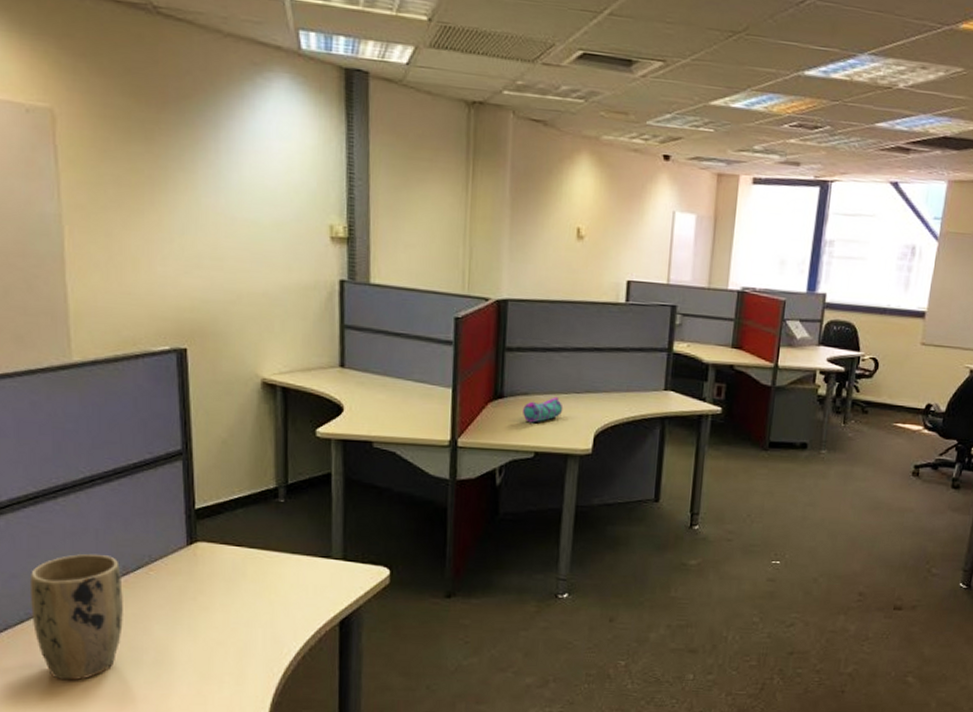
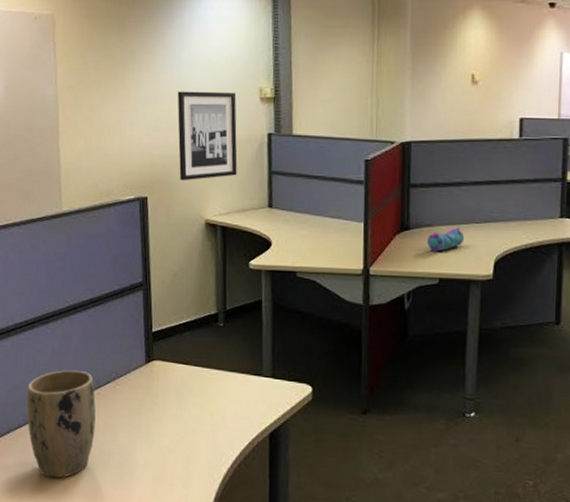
wall art: none [224,221,302,332] -> present [177,91,238,181]

